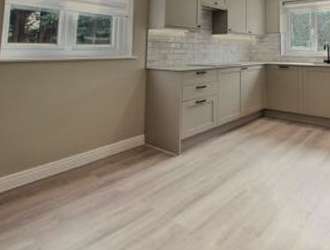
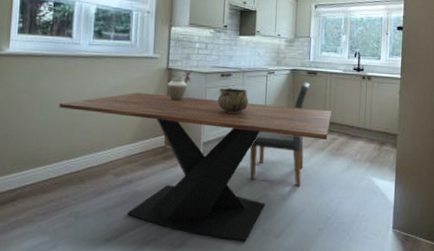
dining table: none [44,93,306,240] -> present [59,93,332,241]
vase: none [145,70,169,100] -> present [166,70,193,101]
decorative bowl: none [194,85,223,109] -> present [217,88,248,113]
dining chair: none [227,75,283,181] -> present [249,81,310,186]

